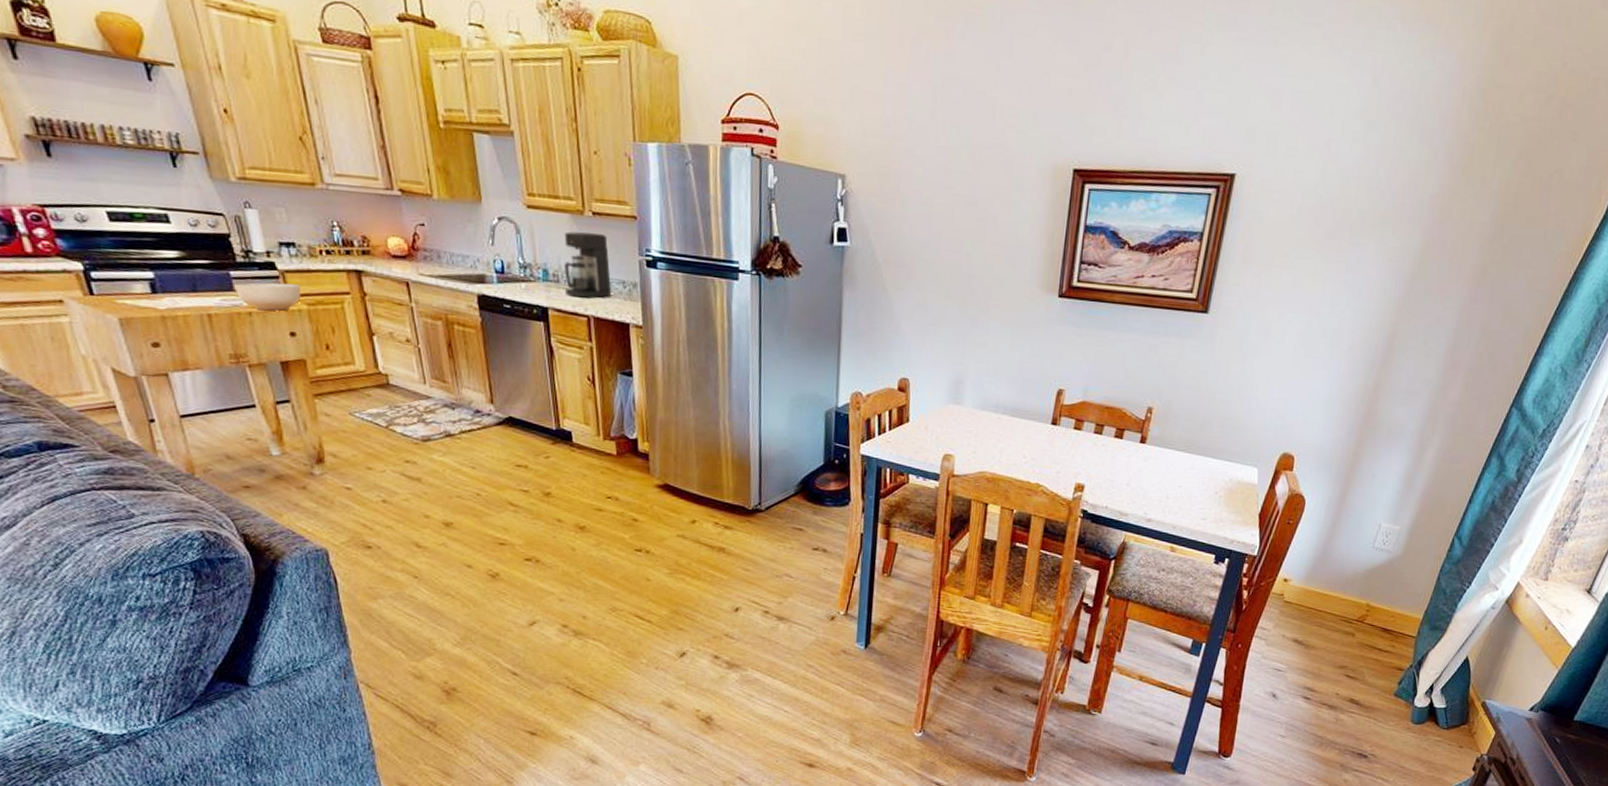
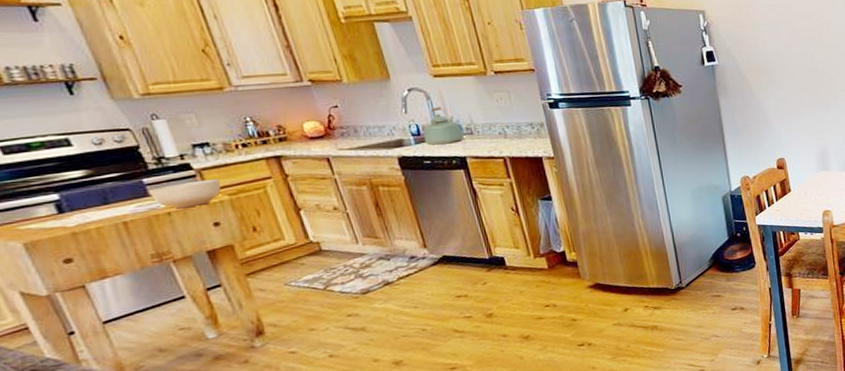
kettle: none [507,243,550,289] -> present [423,107,464,146]
coffee maker: present [564,231,612,299] -> none [471,88,523,144]

